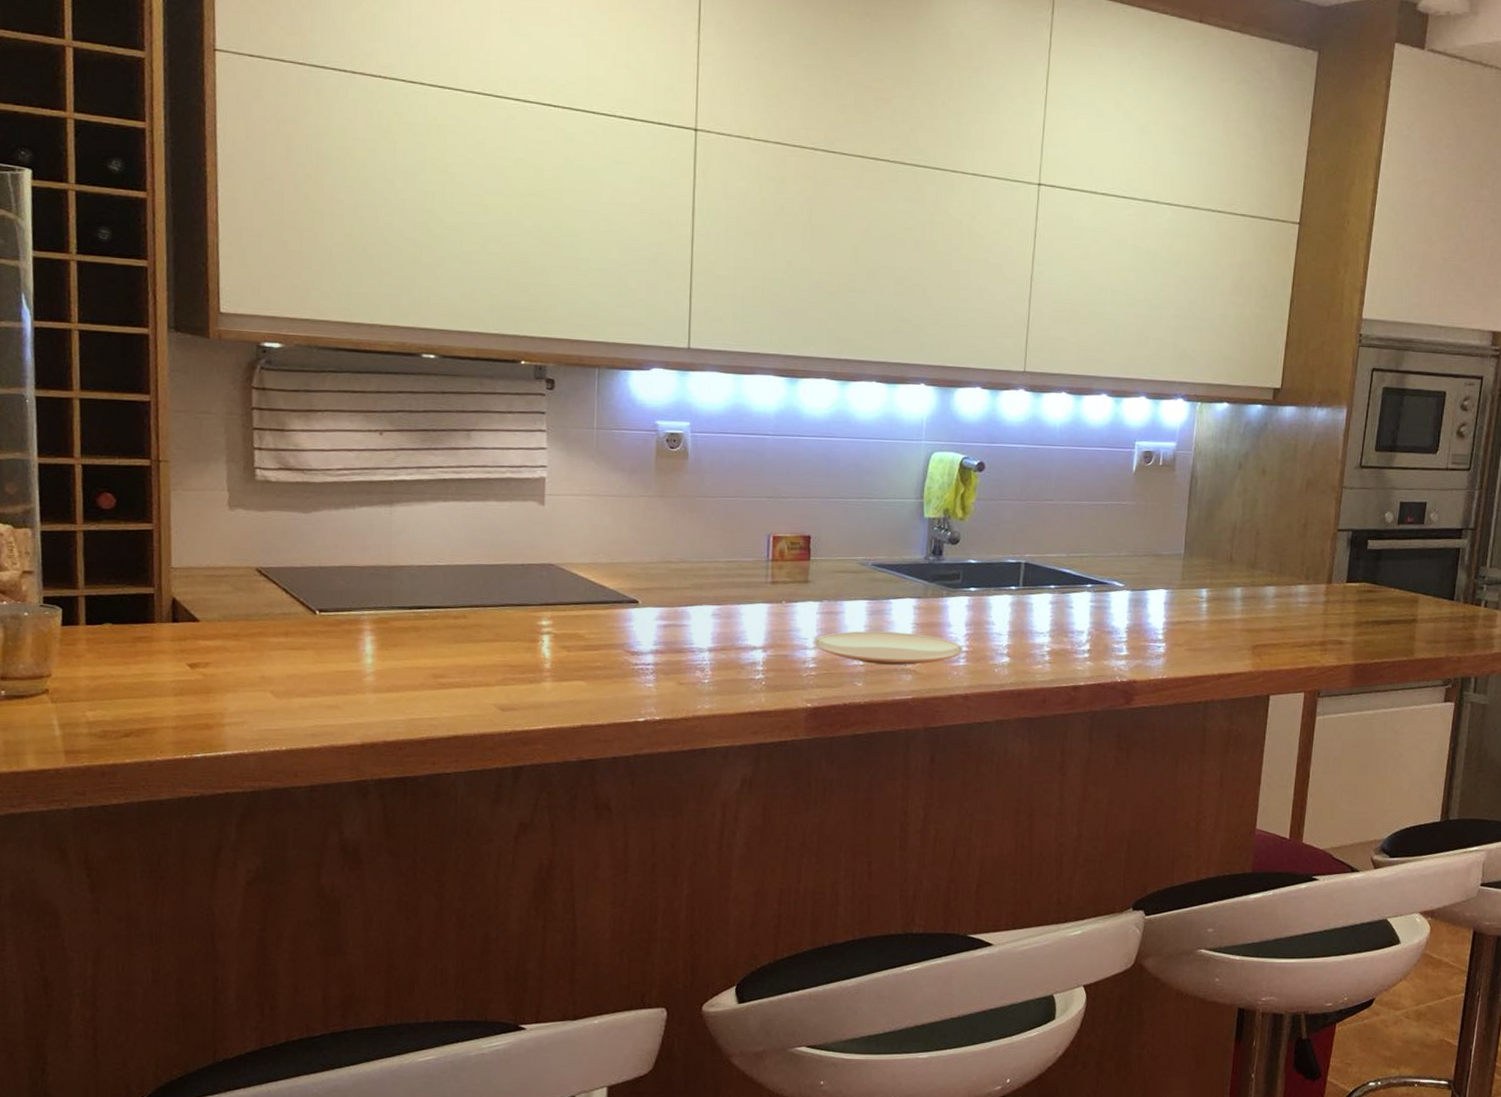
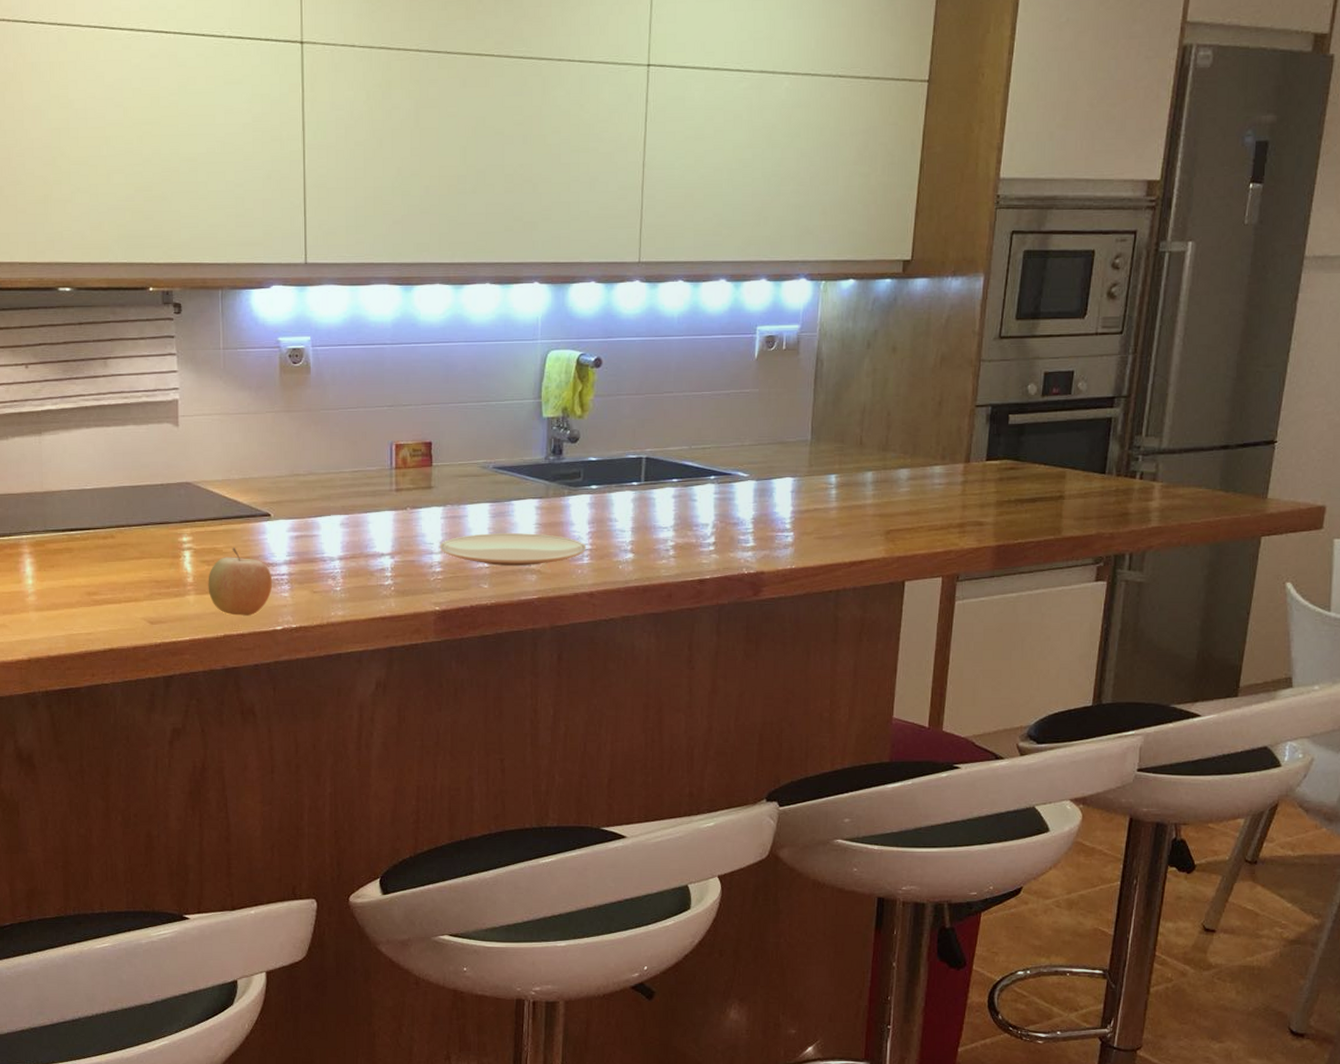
fruit: none [566,634,637,706] -> present [208,548,273,616]

